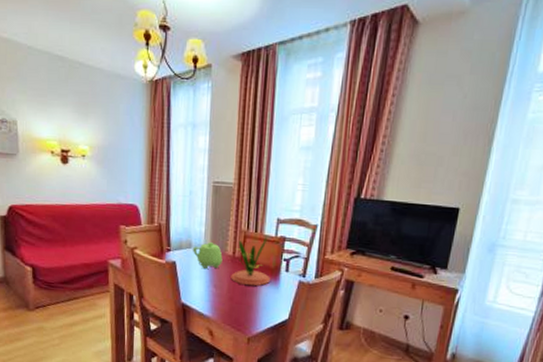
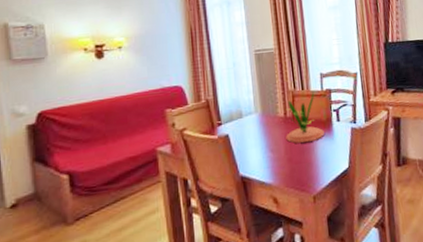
teapot: present [192,242,223,268] -> none [243,108,275,135]

